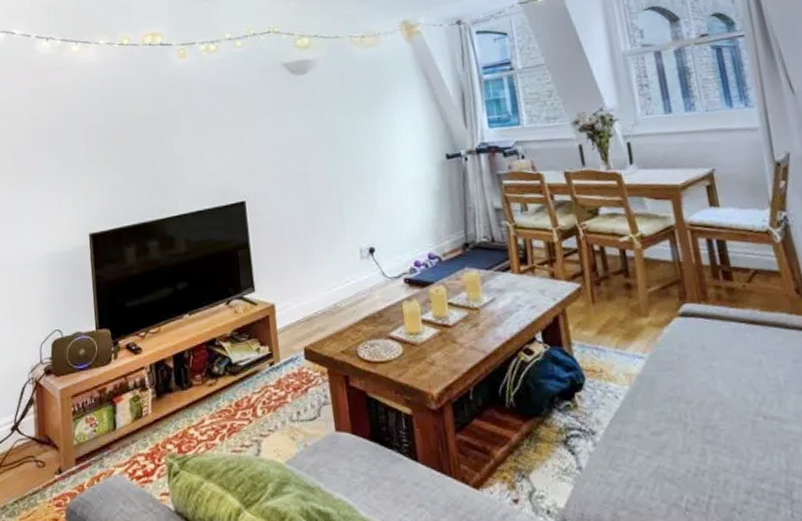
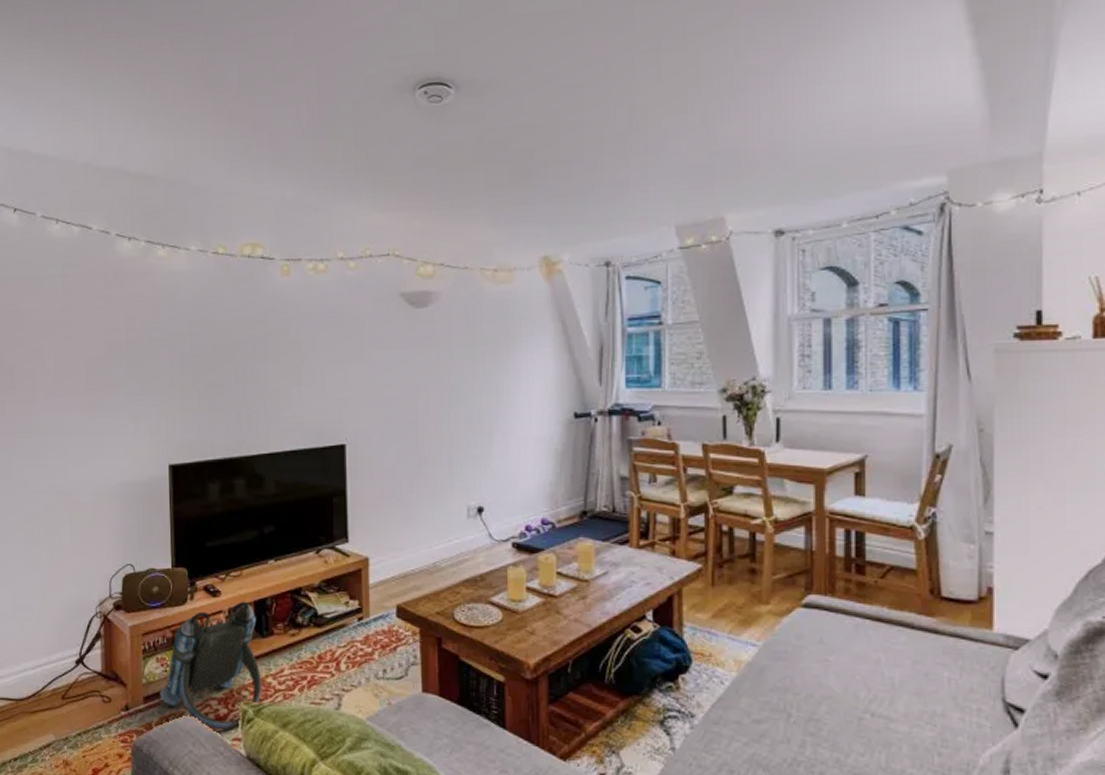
backpack: none [90,356,186,486] -> present [159,601,262,730]

